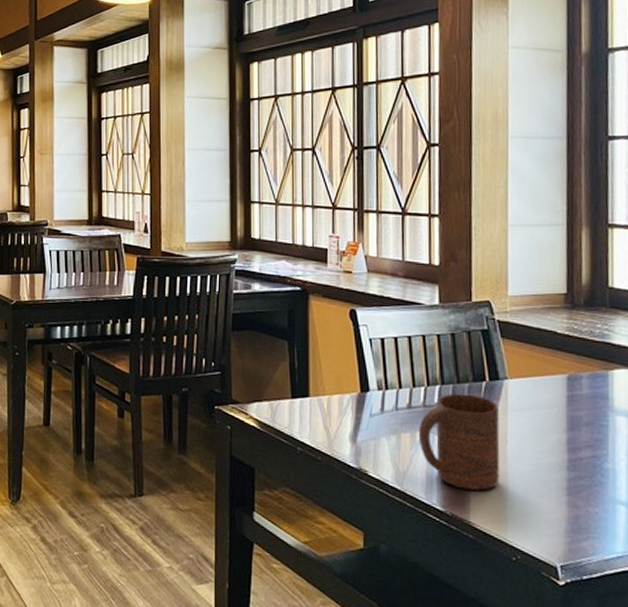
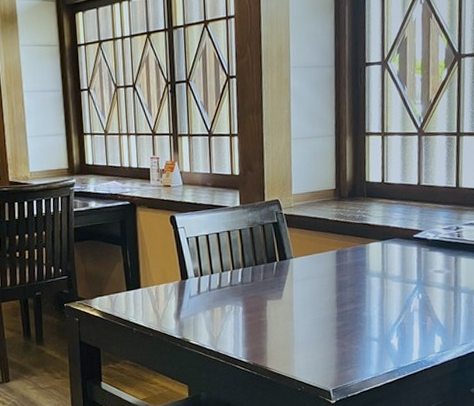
cup: present [418,393,500,491] -> none [227,272,288,344]

